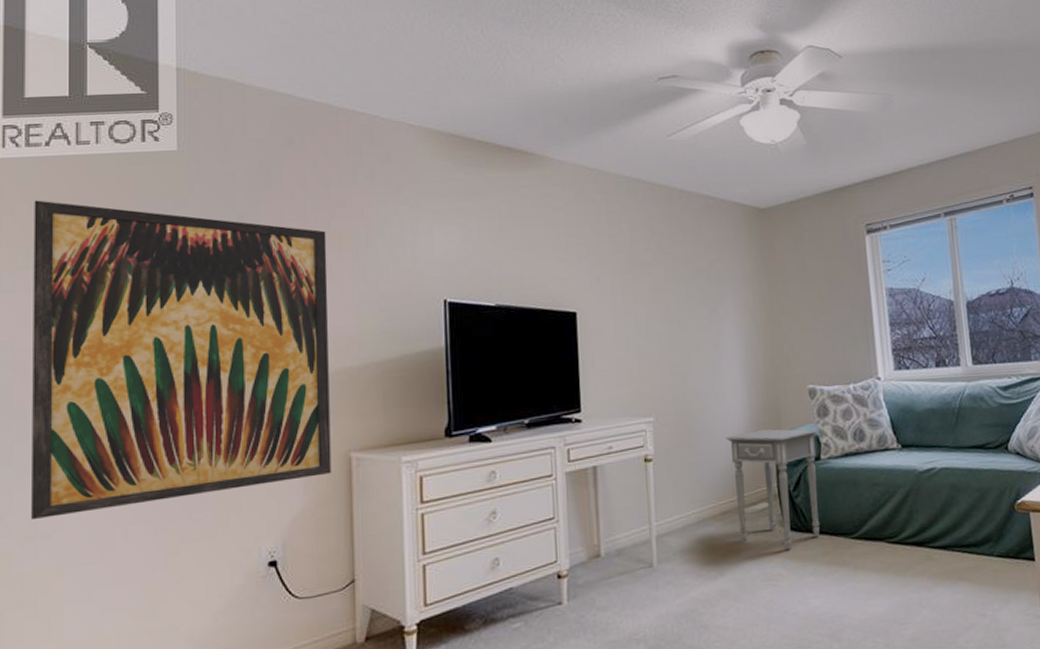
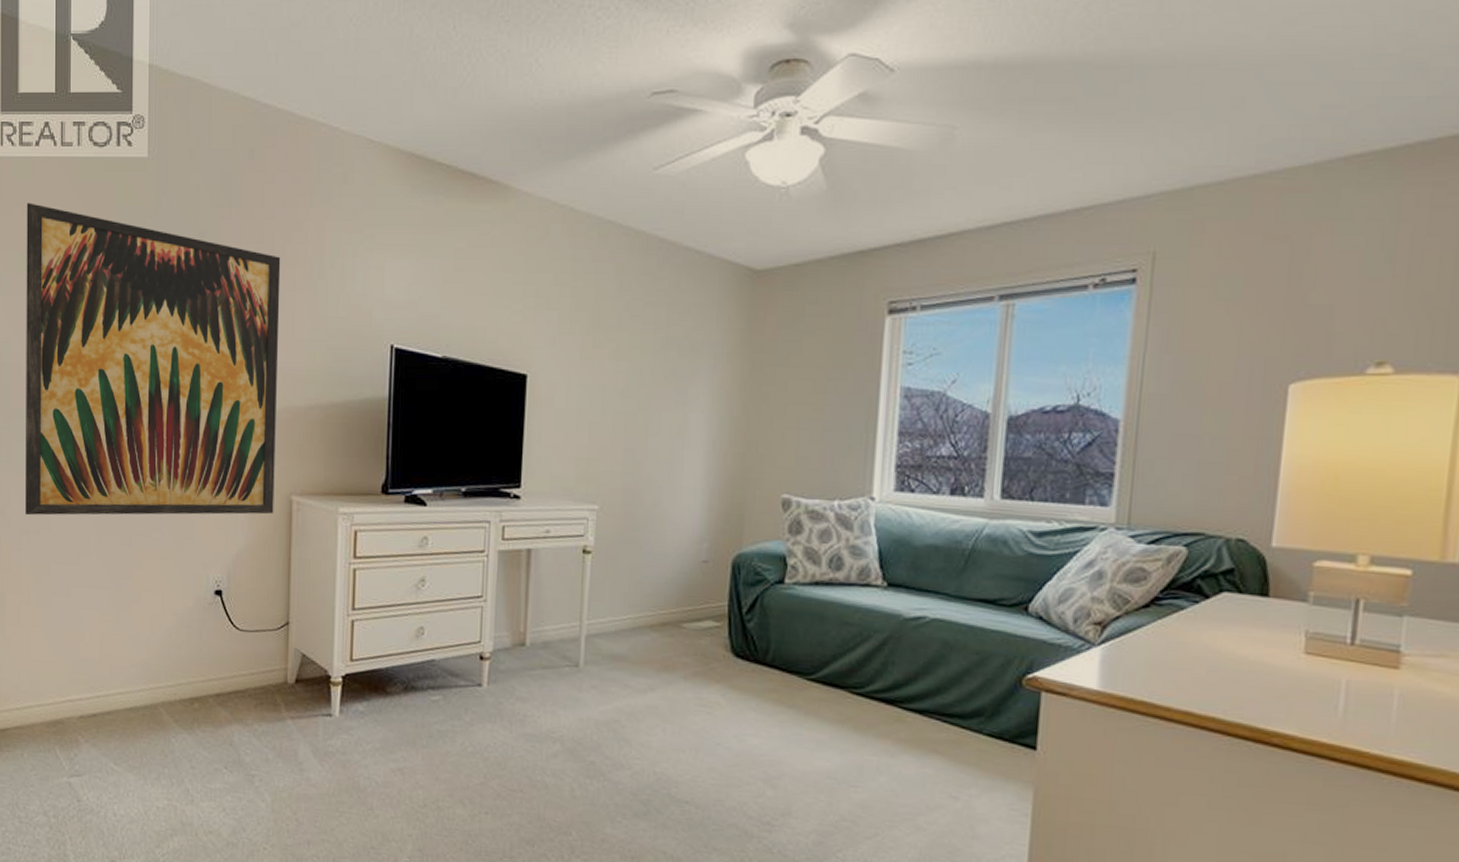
side table: present [726,429,820,550] -> none [676,538,785,678]

